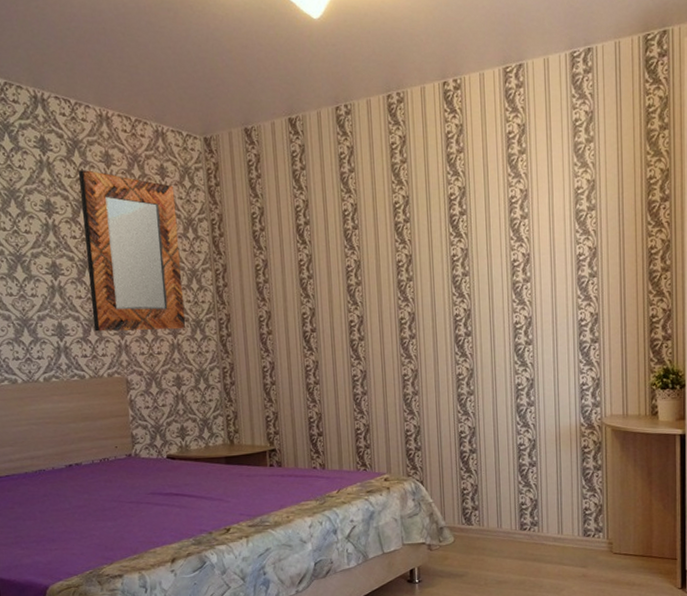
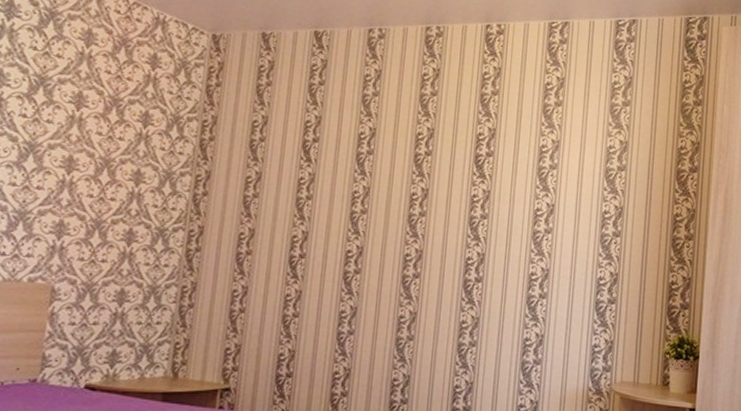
home mirror: present [79,170,186,332] -> none [23,44,165,237]

